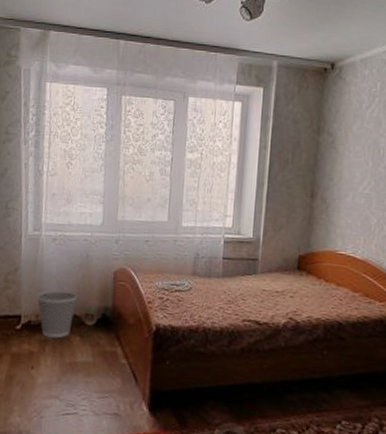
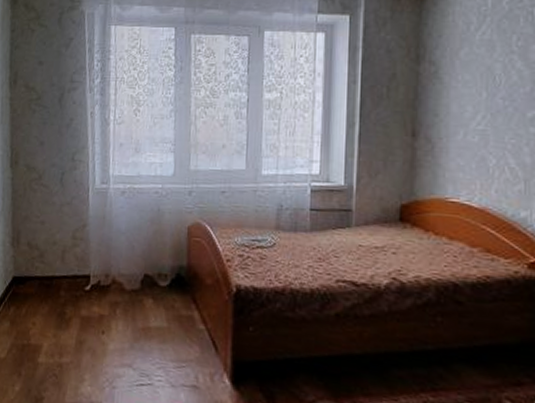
wastebasket: present [35,289,78,338] -> none [105,246,150,301]

